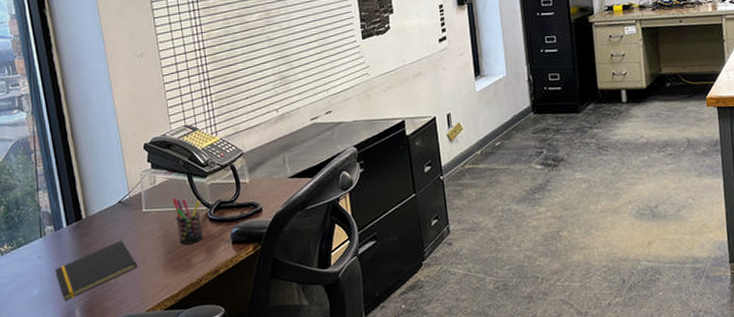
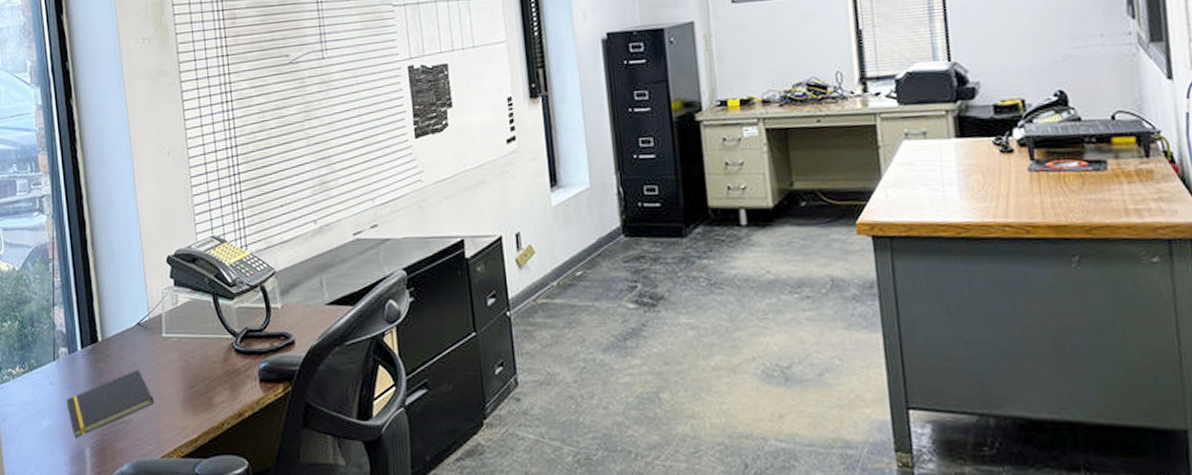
pen holder: present [172,198,204,245] -> none [195,322,228,379]

